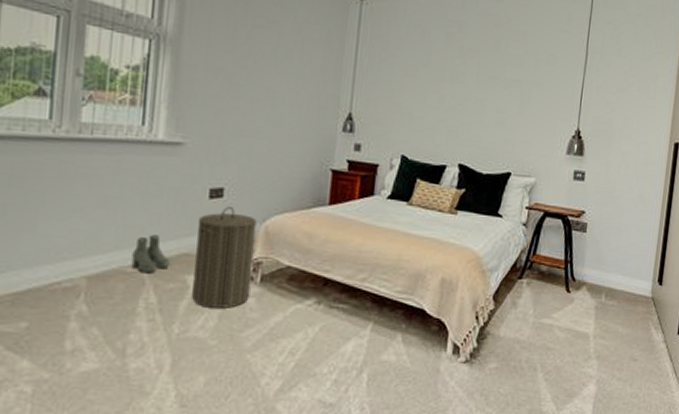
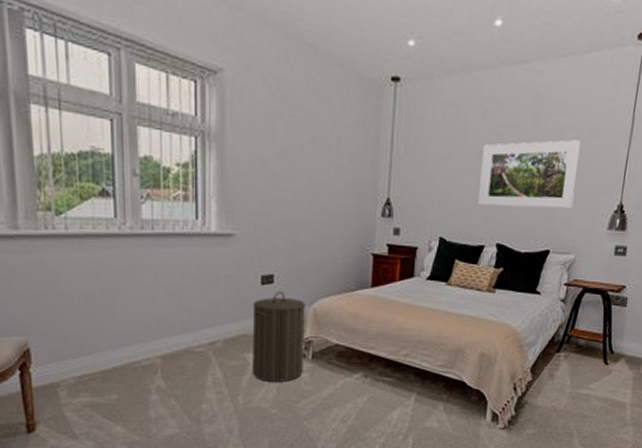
boots: present [131,235,170,272] -> none [198,319,231,352]
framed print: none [440,65,540,132] -> present [478,140,581,209]

